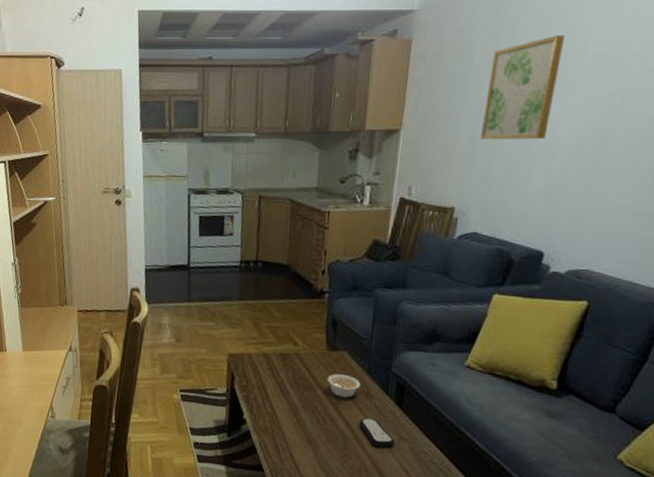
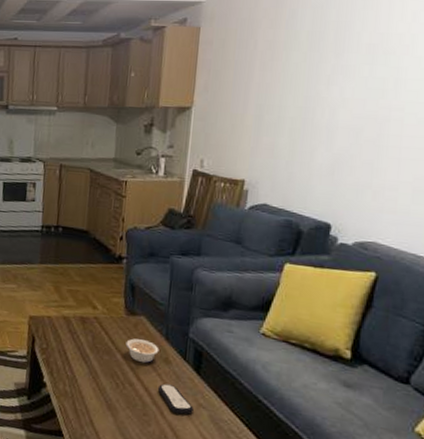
wall art: present [481,35,564,140] -> none [267,27,339,120]

